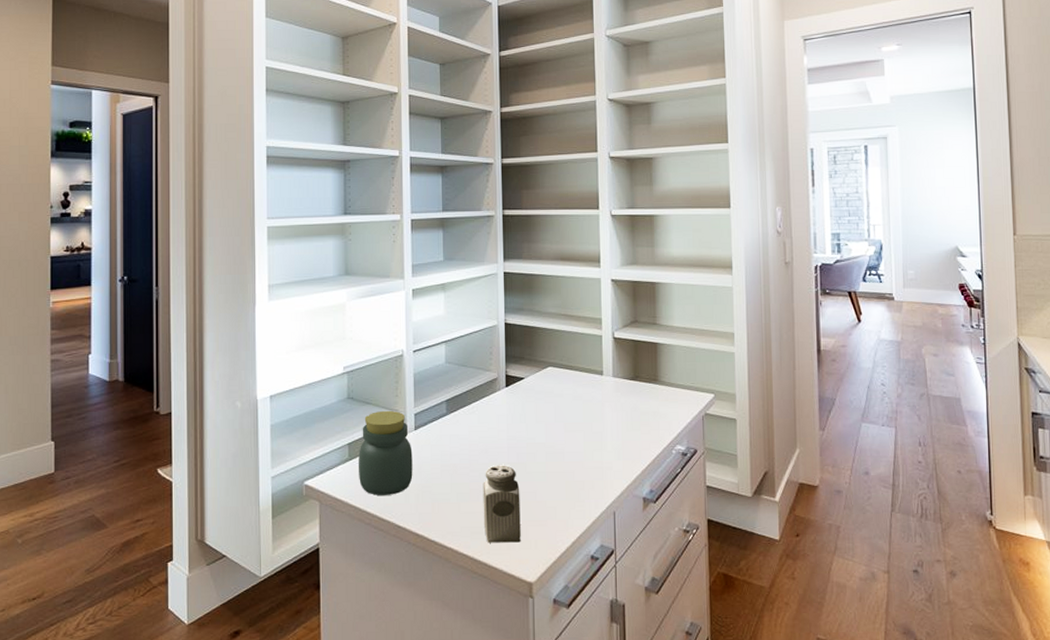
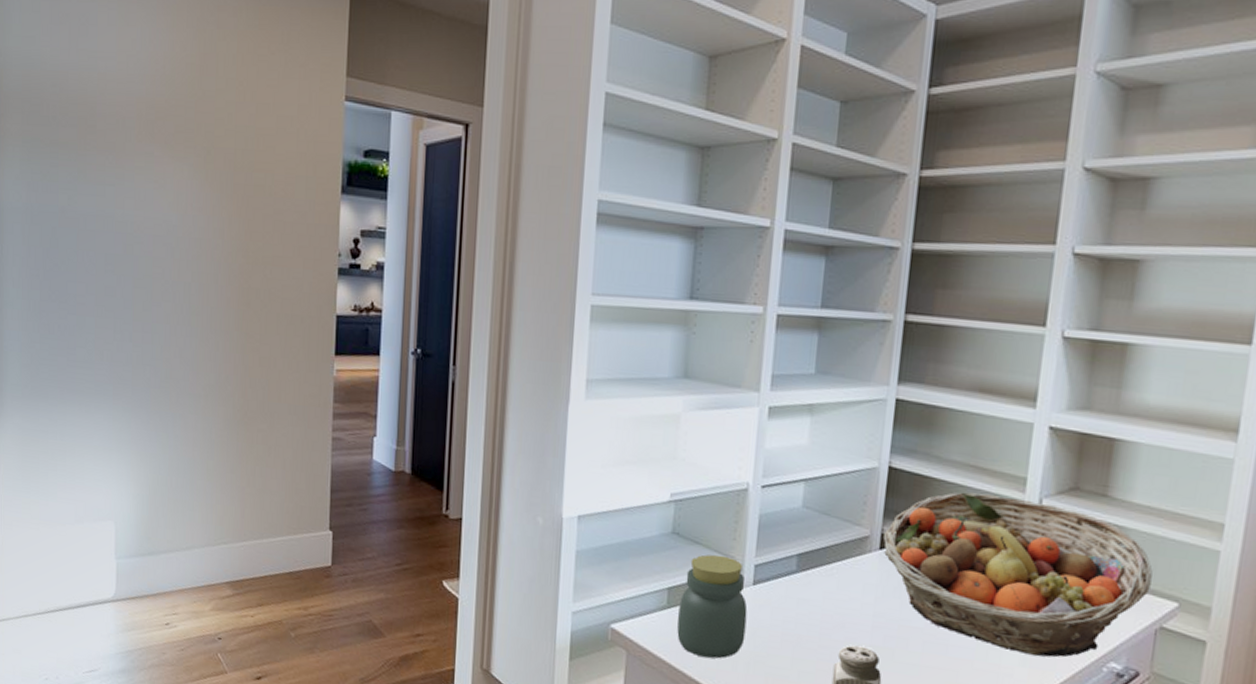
fruit basket: none [507,334,694,451] -> present [883,492,1153,658]

